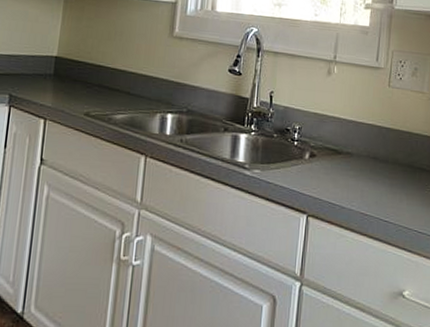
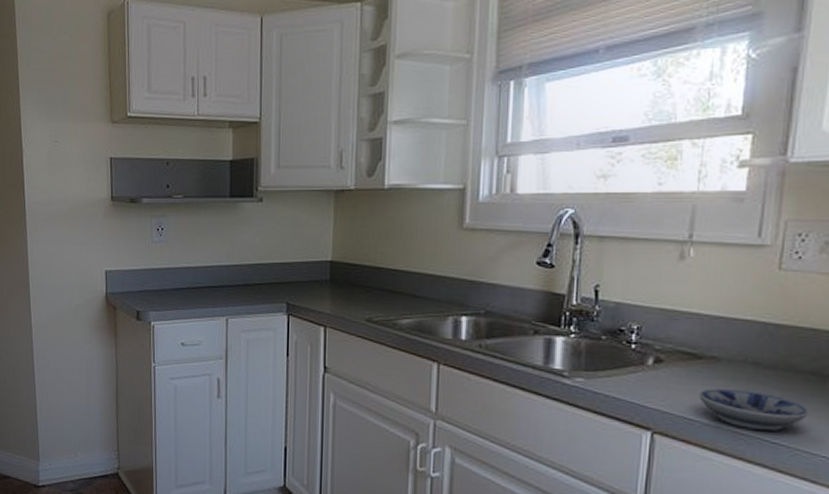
bowl: none [338,178,407,211] -> present [698,388,809,431]

